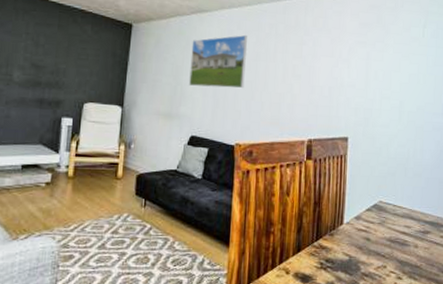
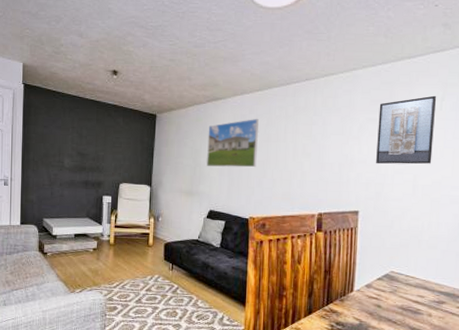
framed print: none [365,22,419,90] -> present [376,95,436,165]

